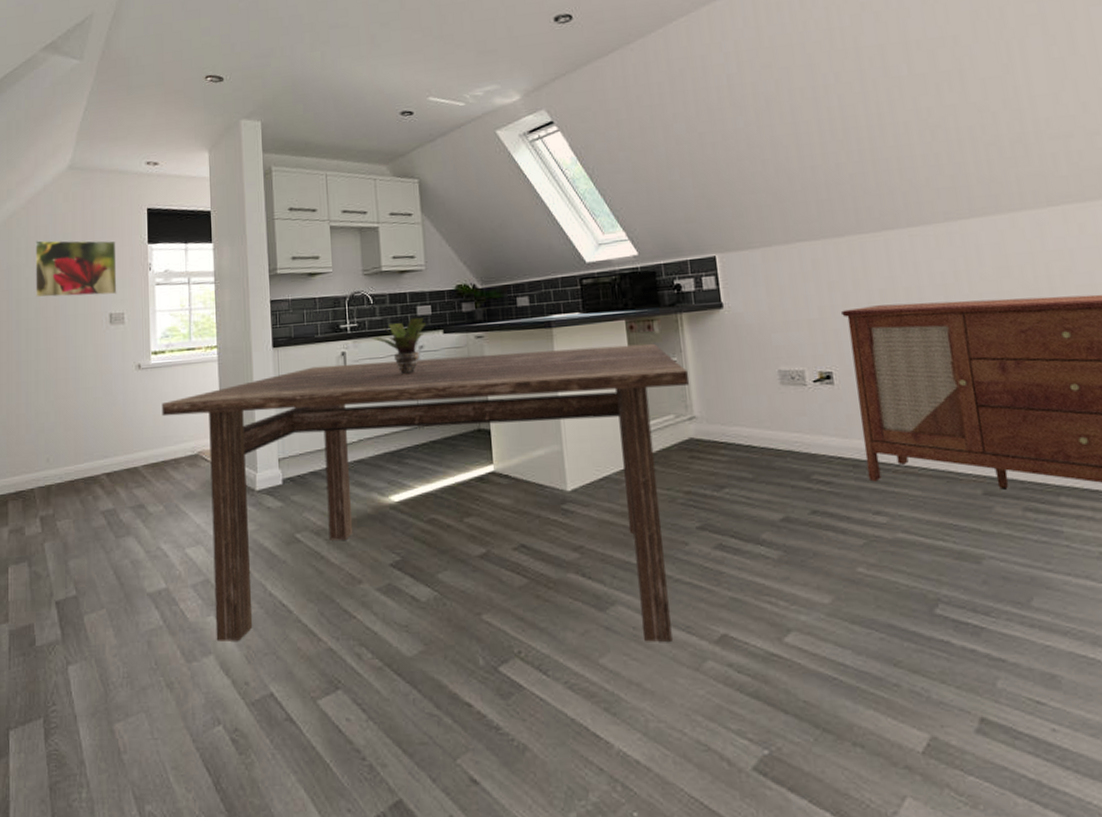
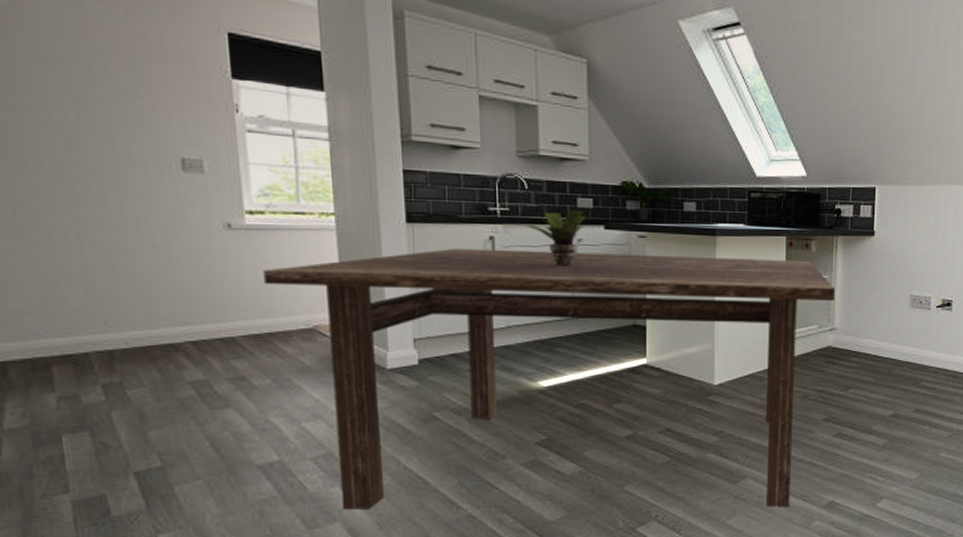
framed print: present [34,240,117,298] -> none [51,48,190,136]

